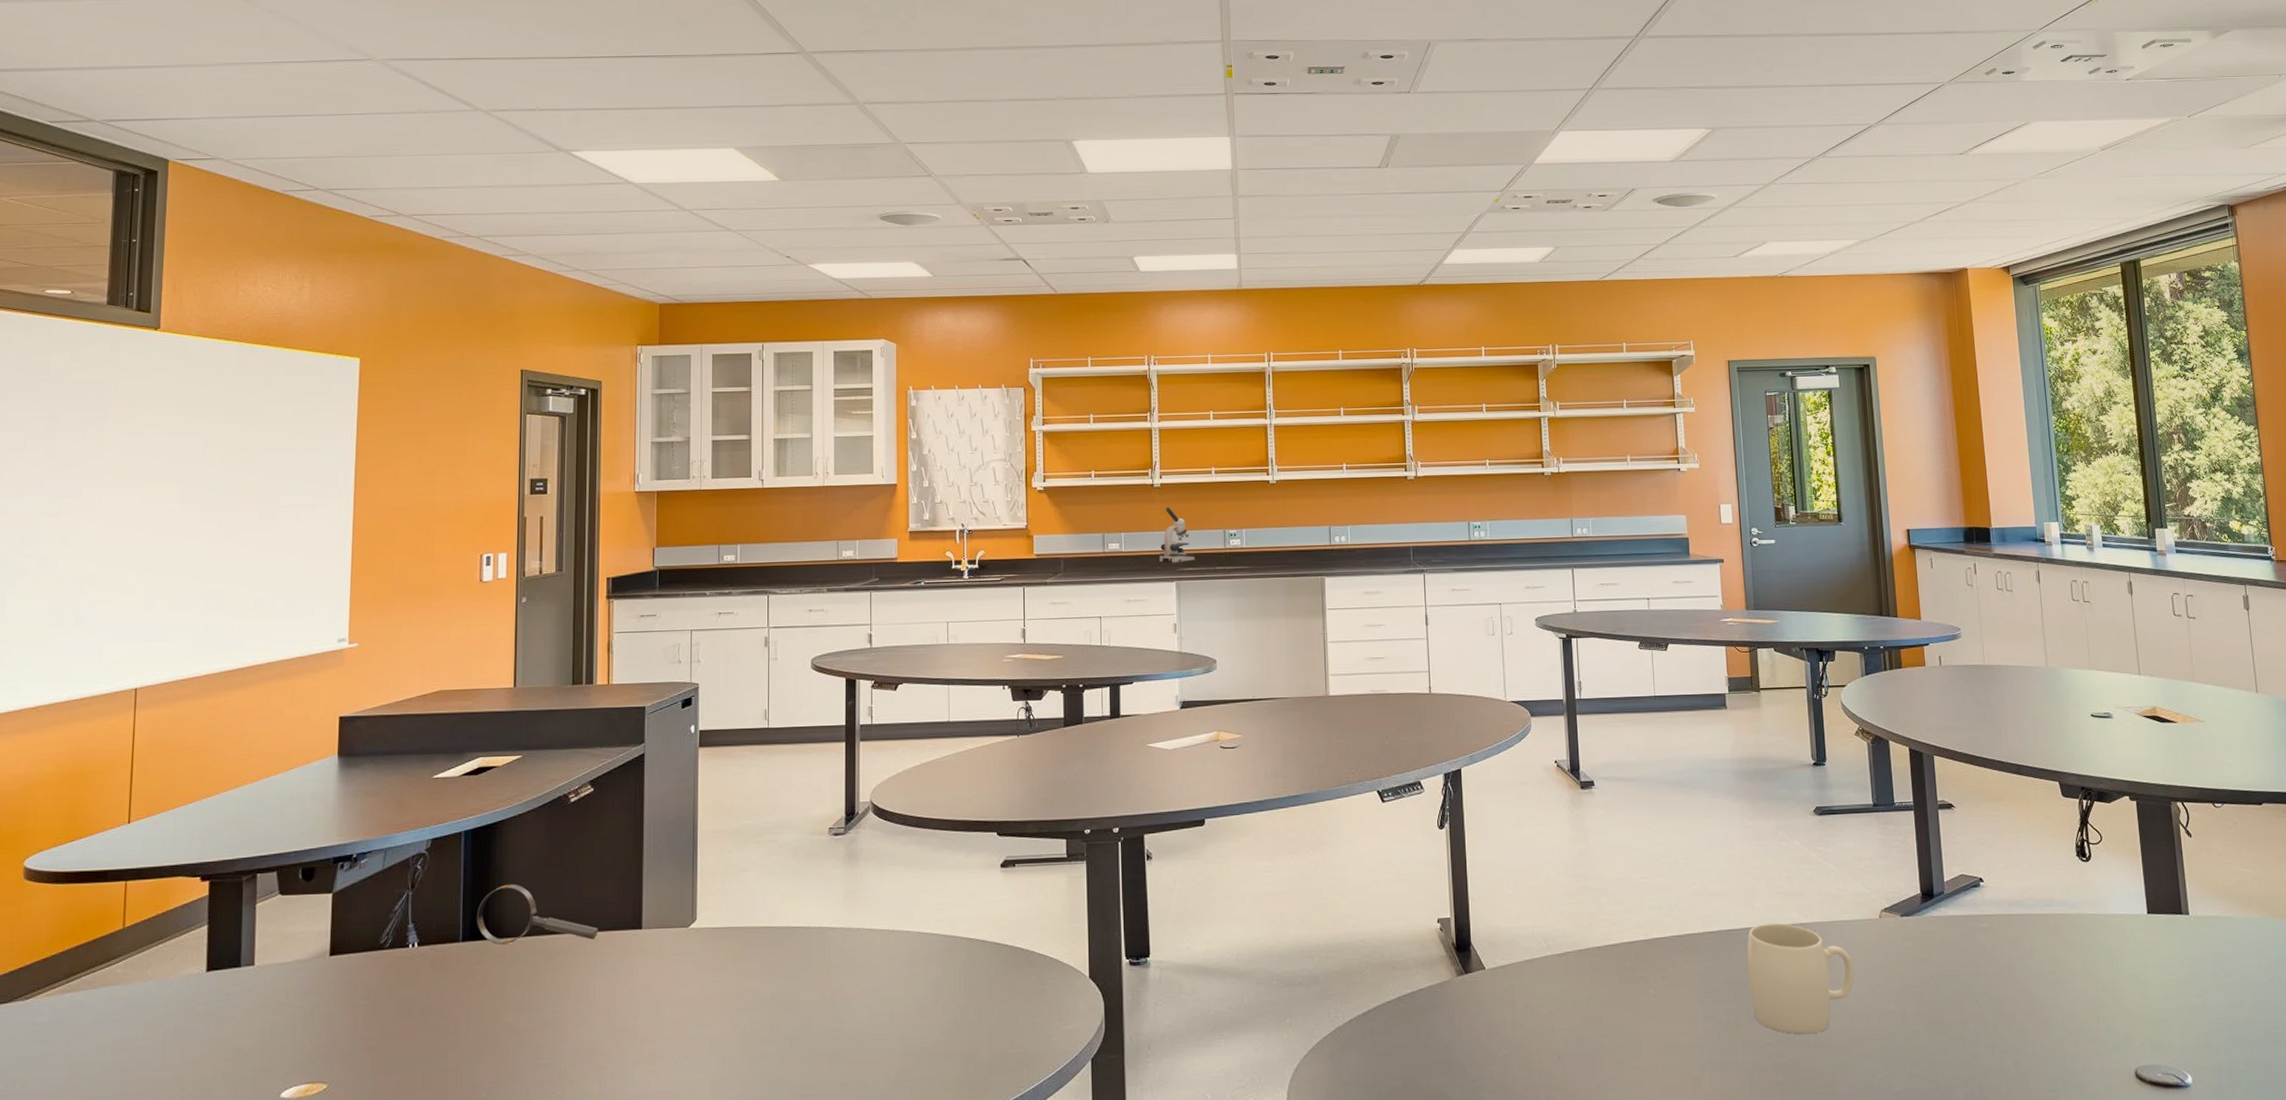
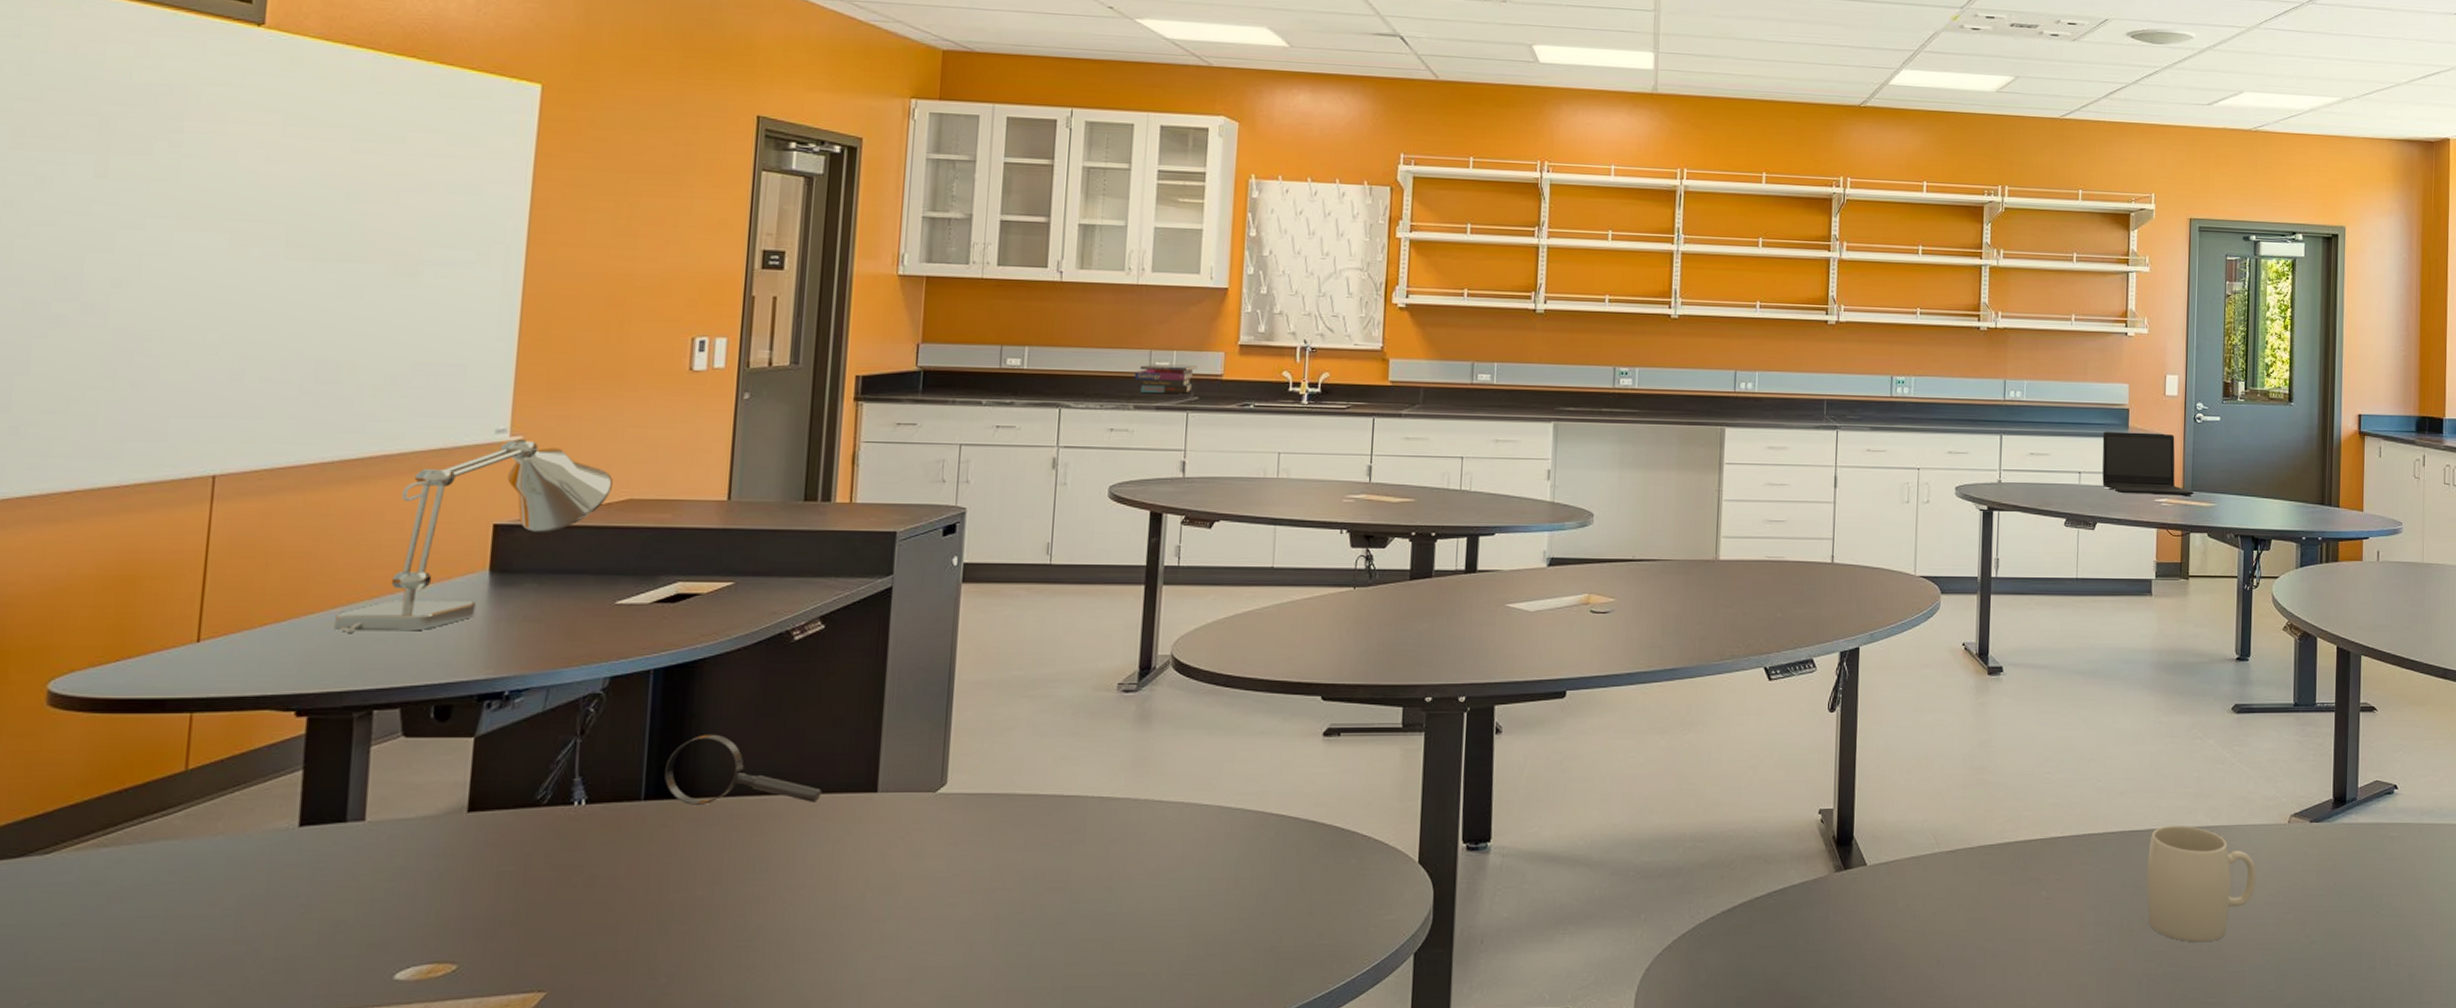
desk lamp: none [226,646,426,811] -> present [334,439,613,633]
books: none [826,551,876,578] -> present [1134,364,1197,394]
microscope: present [1159,507,1195,564] -> none [1536,337,1578,403]
laptop: none [1666,558,1757,616] -> present [2102,431,2194,495]

